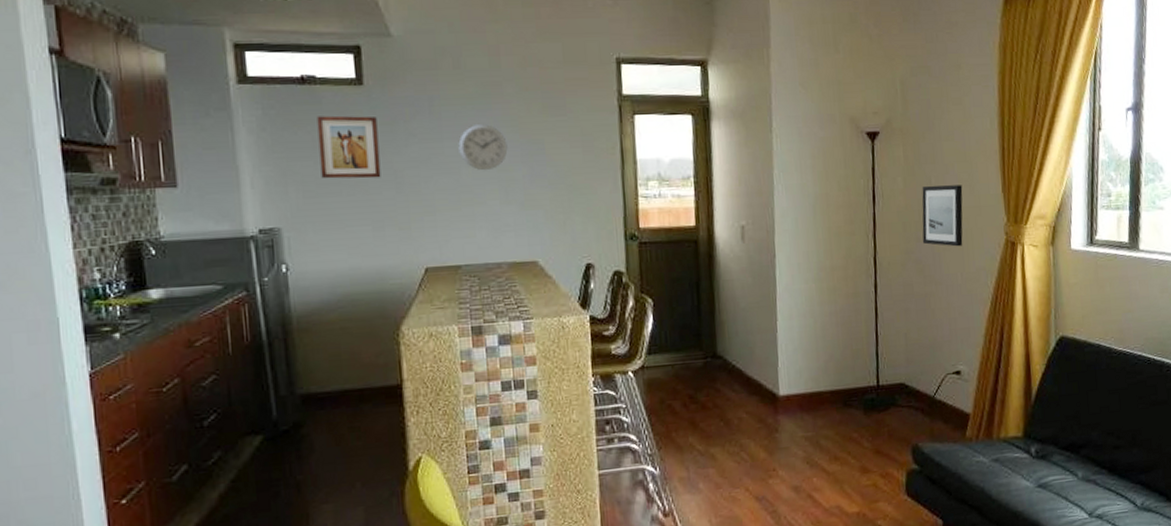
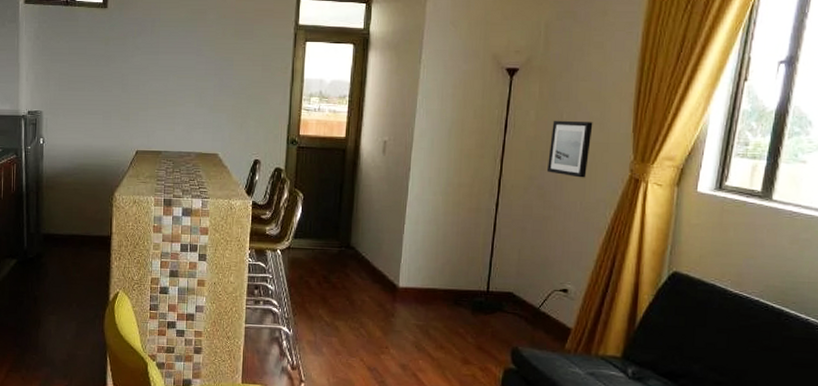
wall art: present [317,115,381,179] -> none [72,30,114,79]
wall clock: present [458,124,508,171] -> none [169,43,205,80]

